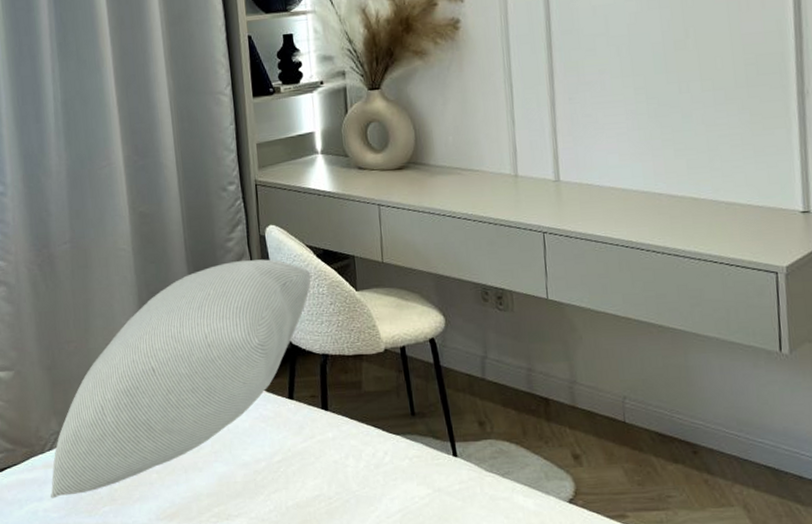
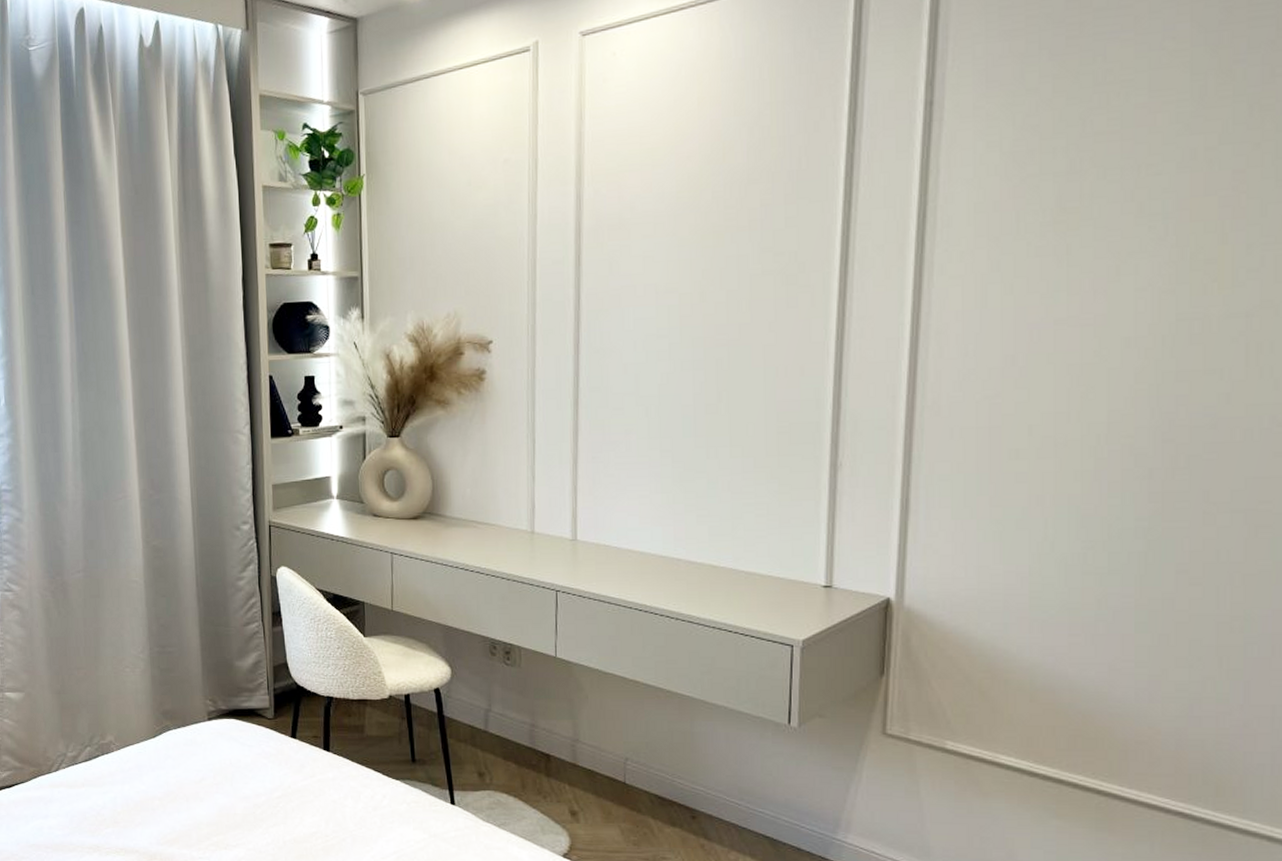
pillow: present [51,259,311,499] -> none [56,600,320,817]

